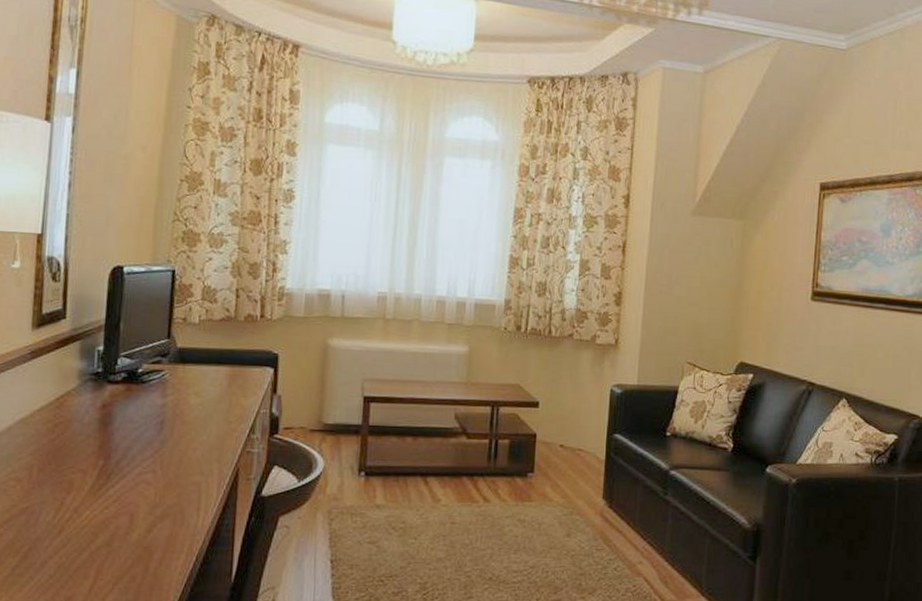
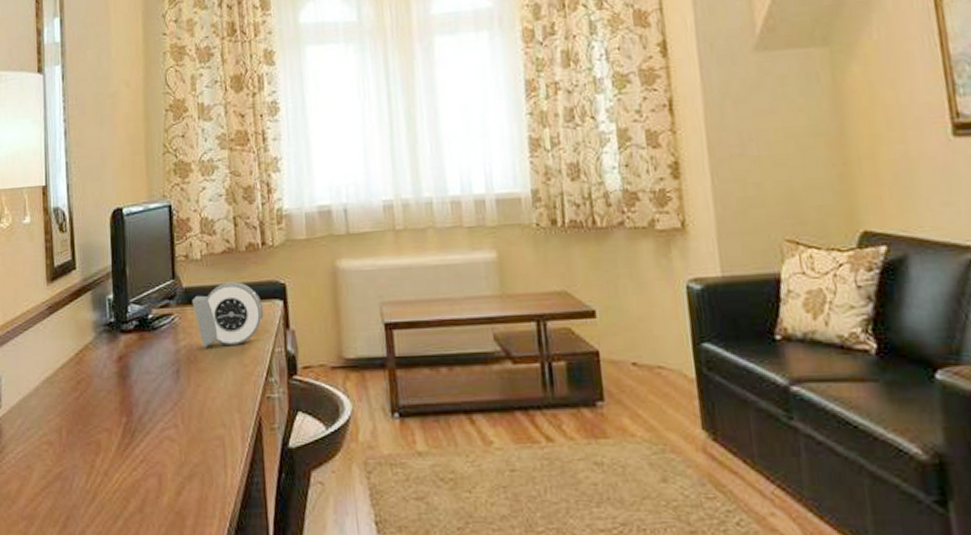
alarm clock: none [184,346,255,404] -> present [191,281,264,347]

